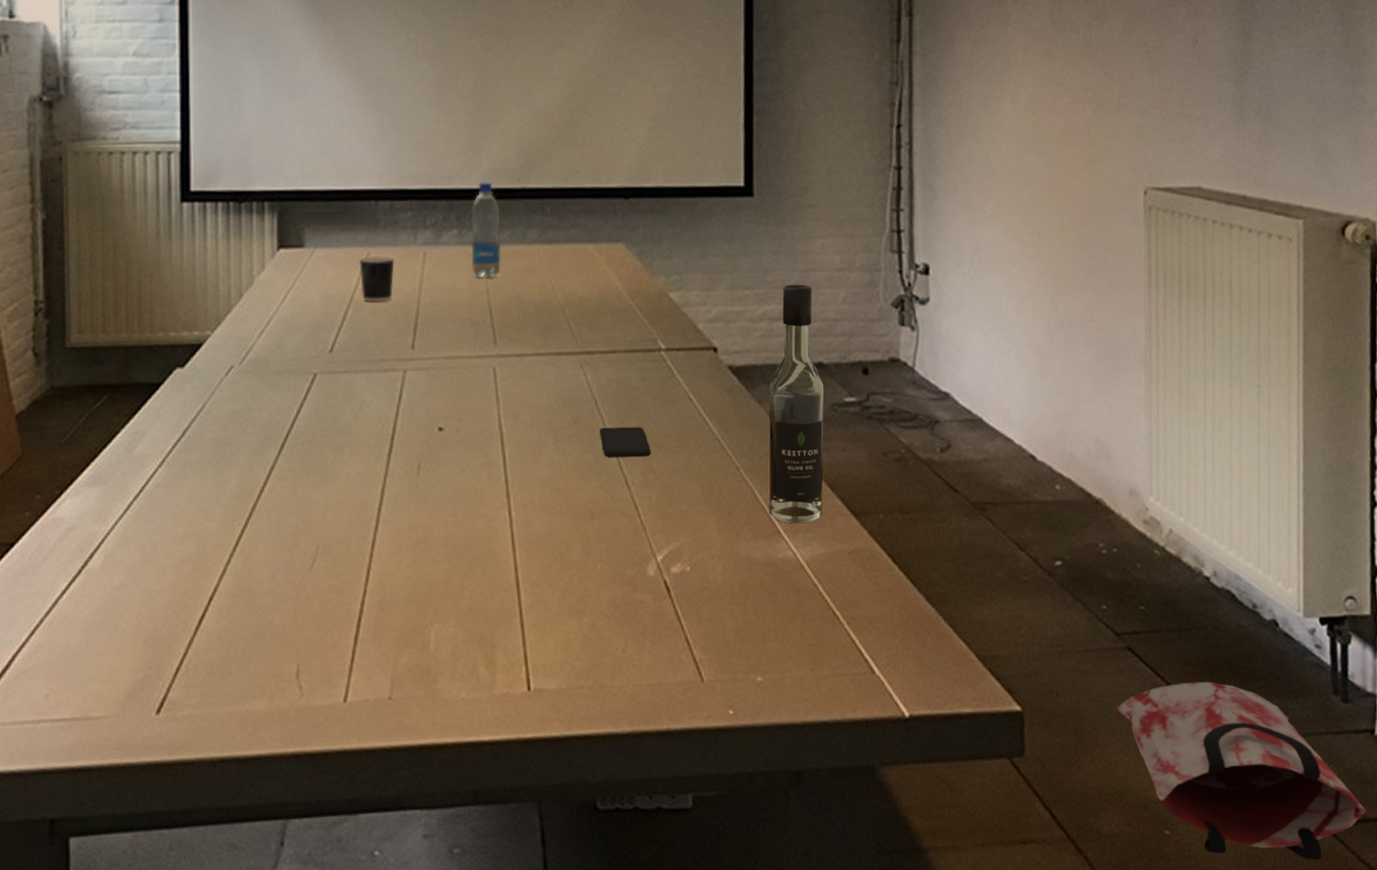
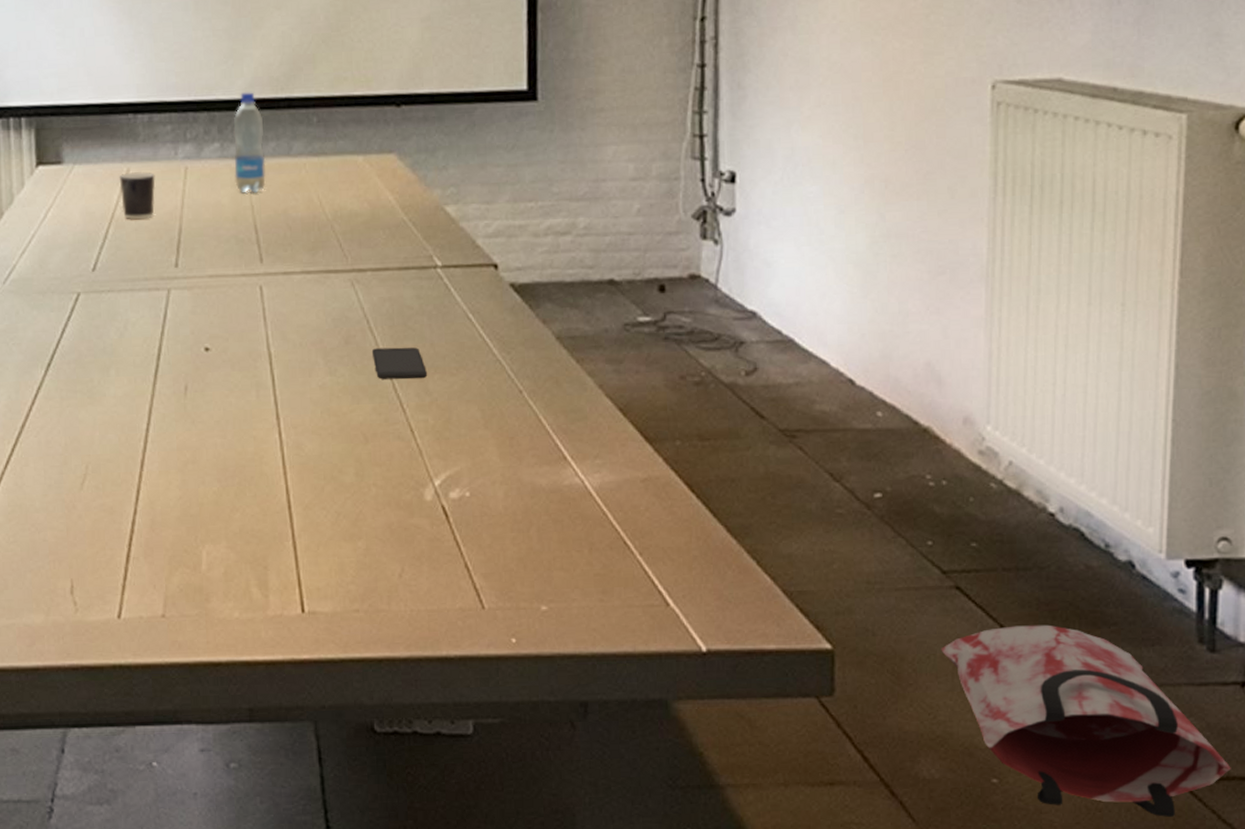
bottle: present [768,284,824,524] -> none [554,195,616,450]

